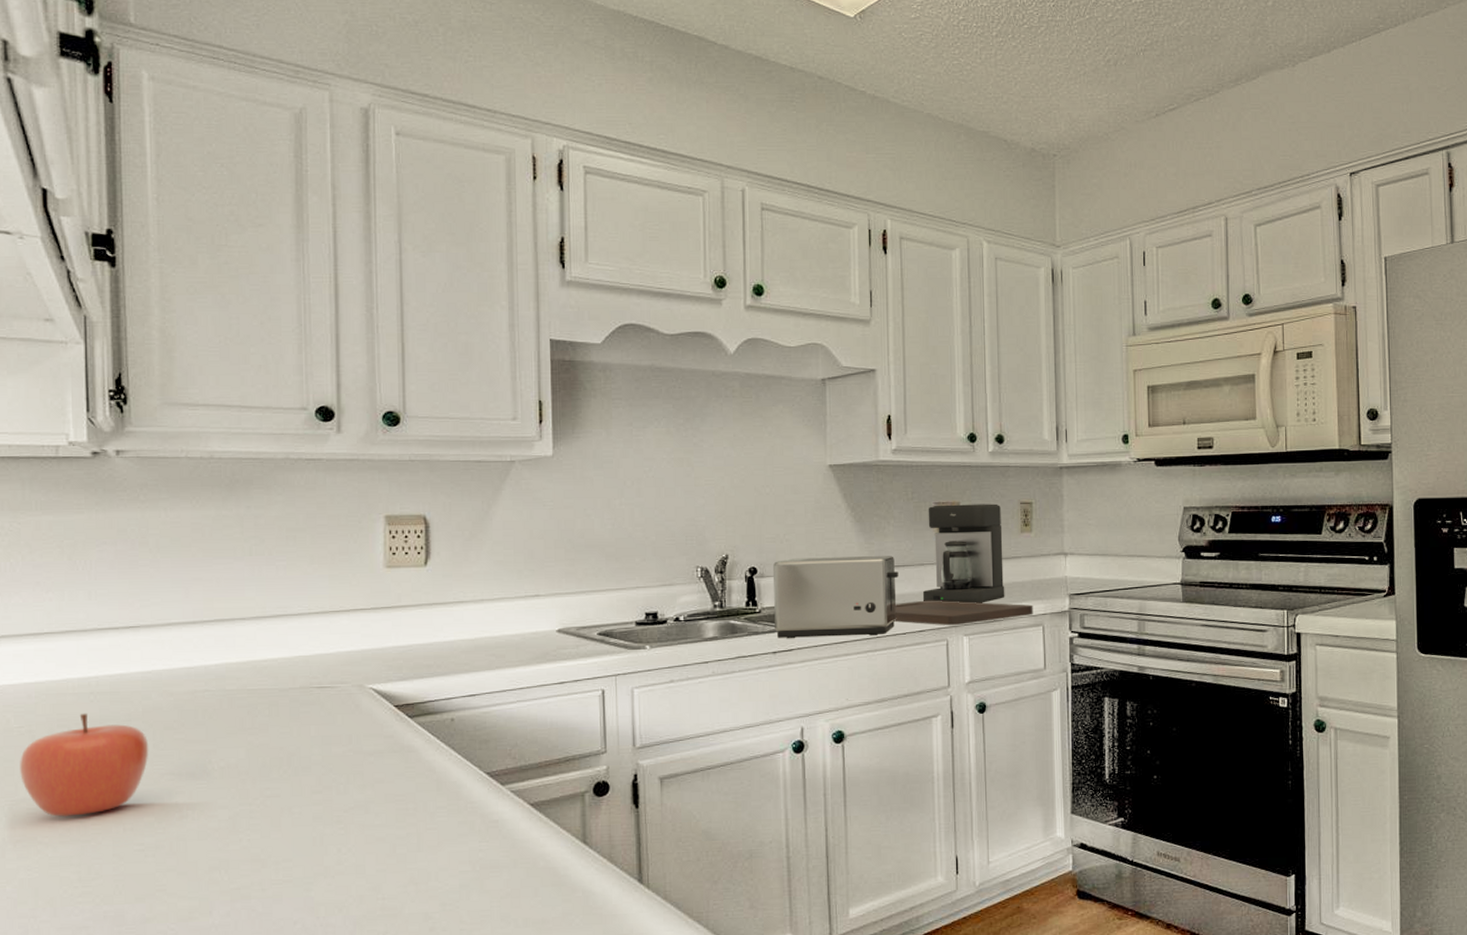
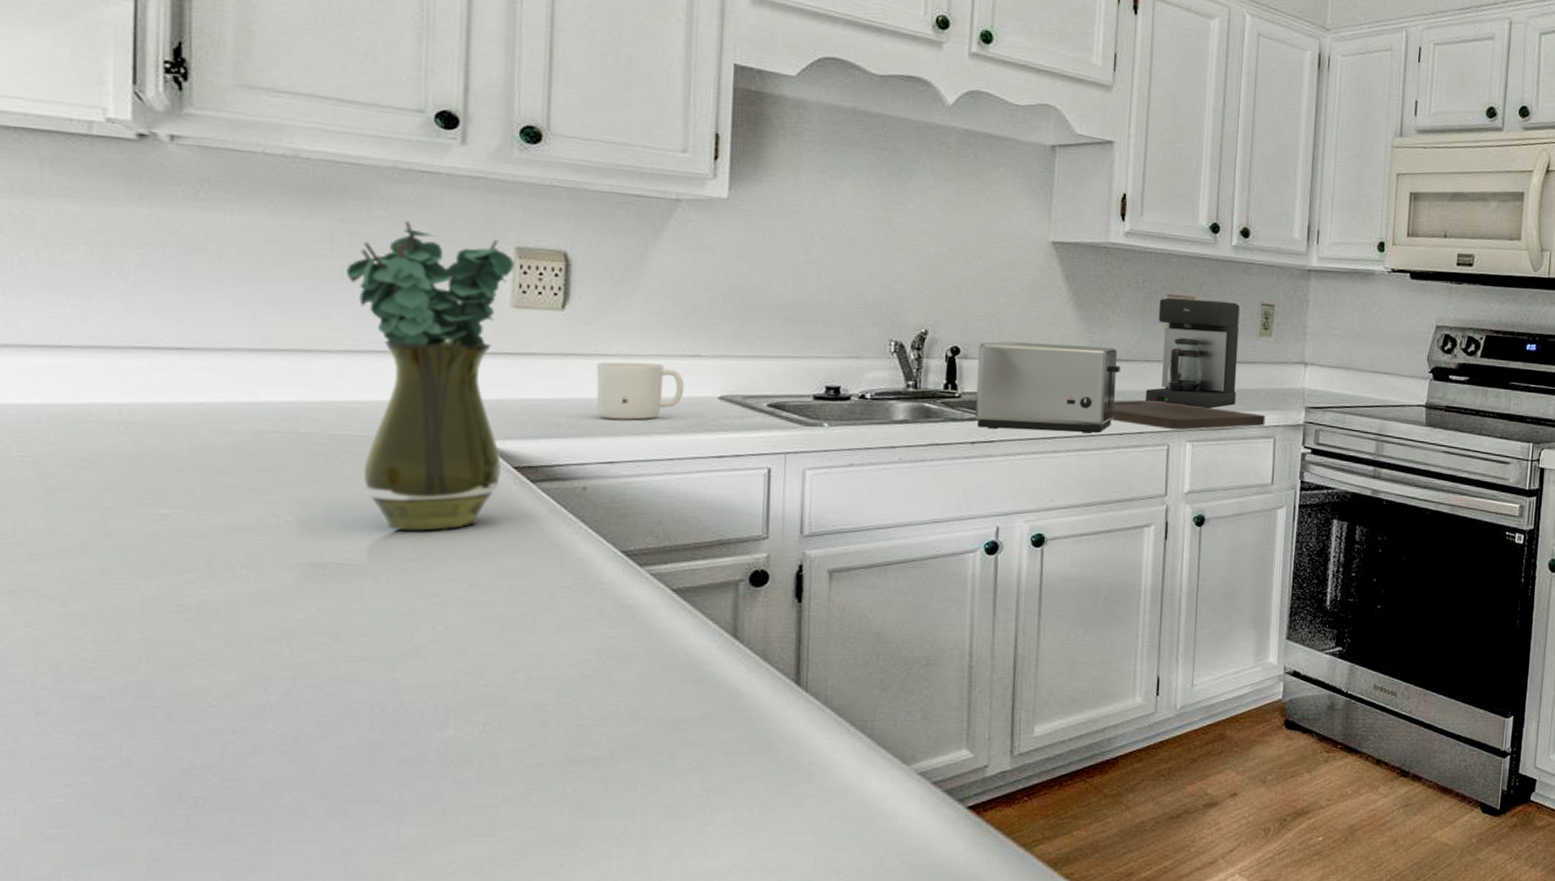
fruit: present [20,713,149,817] -> none [21,445,196,567]
vase: none [254,502,385,768] -> present [346,221,514,531]
mug: none [456,605,528,657] -> present [596,361,684,420]

